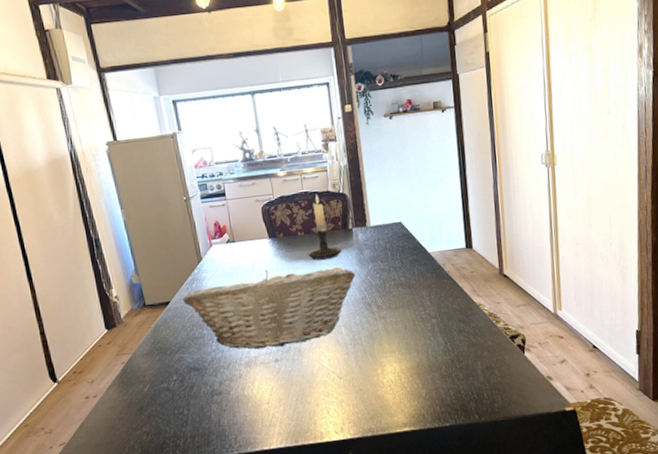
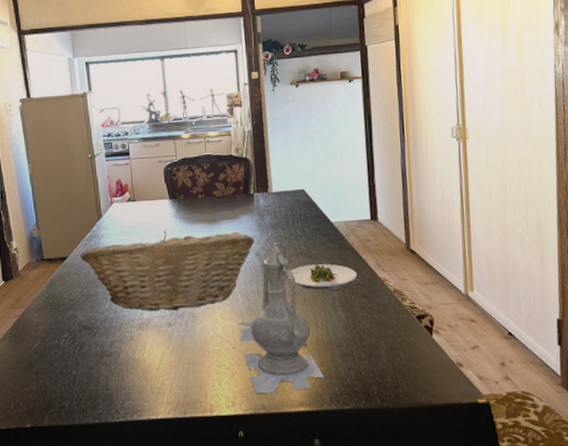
candle holder: present [307,194,342,260] -> none [207,157,242,224]
teapot: none [342,275,426,418] -> present [238,243,324,393]
salad plate: none [389,292,455,318] -> present [288,264,358,291]

